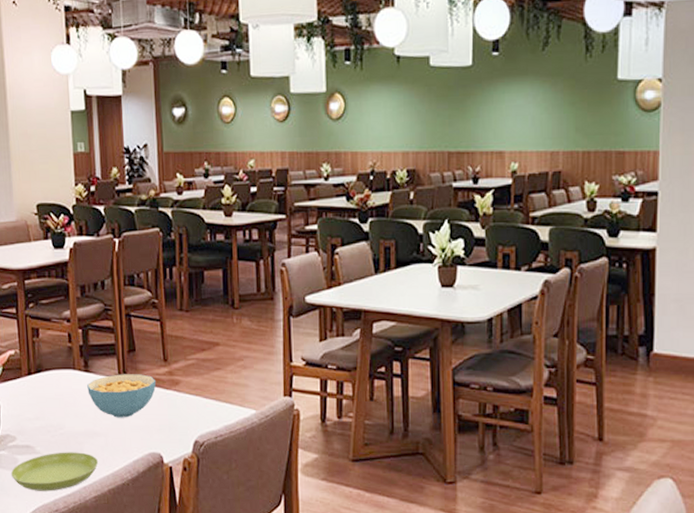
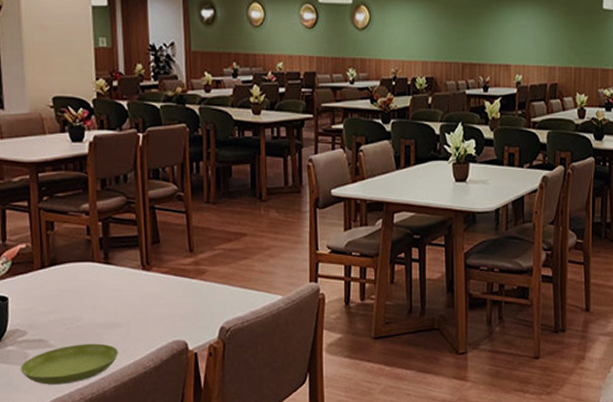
cereal bowl: present [87,374,157,418] -> none [107,265,182,308]

